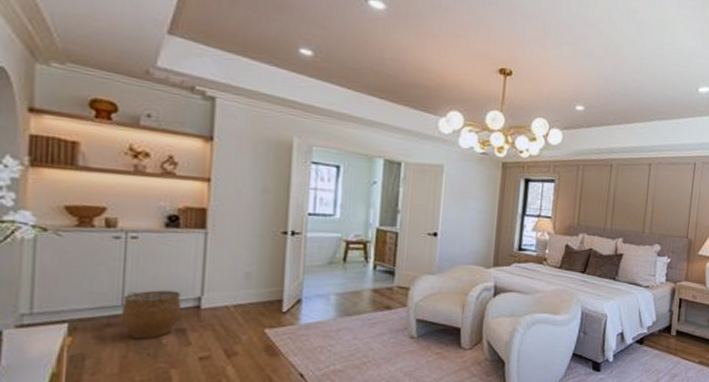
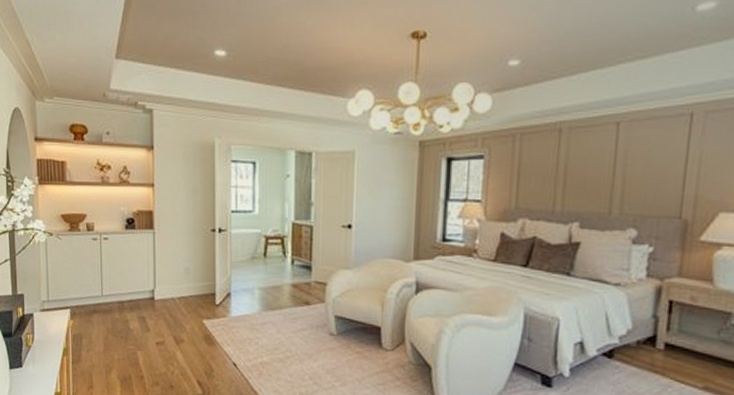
basket: present [120,290,182,339] -> none [101,283,142,325]

